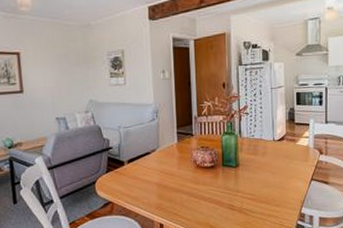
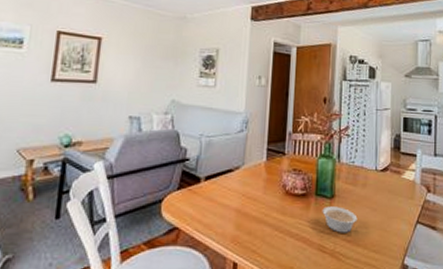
legume: none [229,173,260,194] -> present [322,206,358,233]

